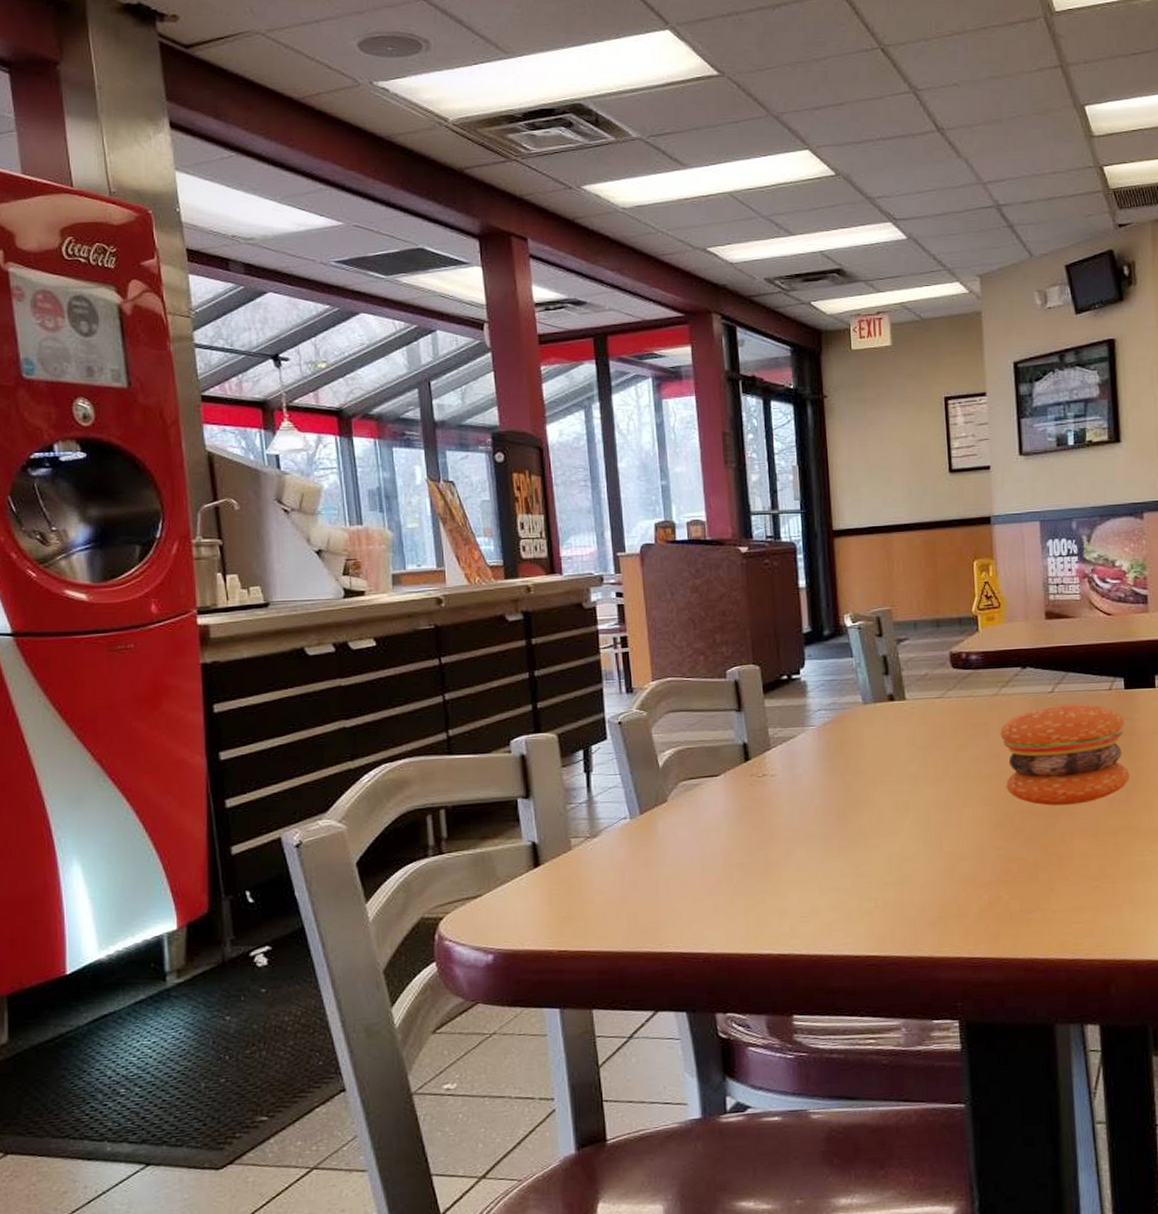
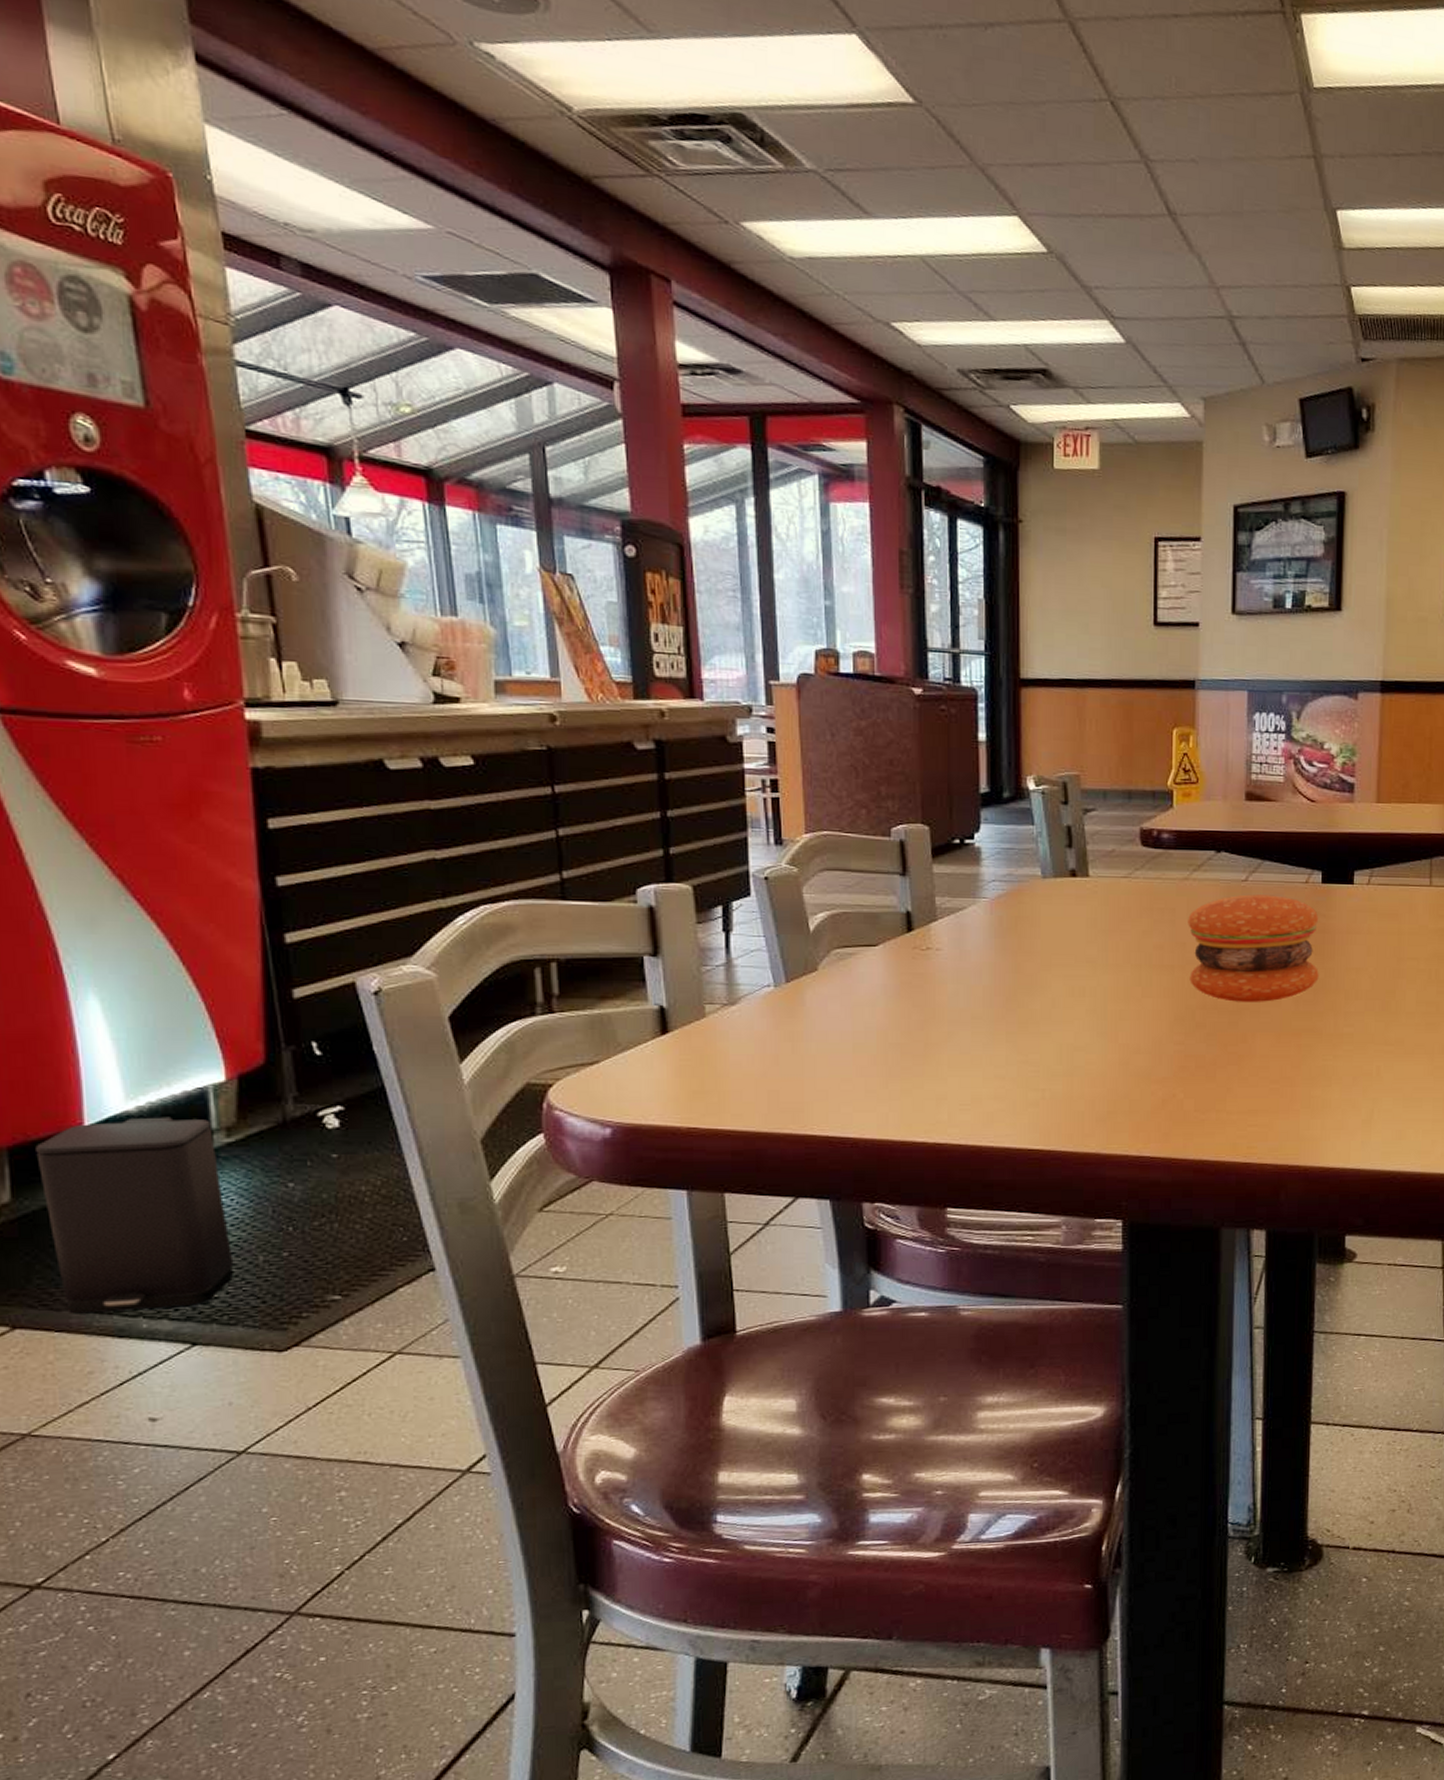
pedal bin: none [28,963,181,1140] -> present [35,1117,234,1314]

